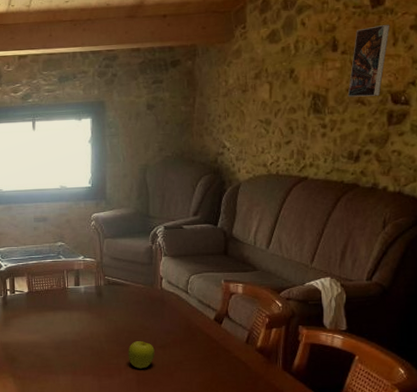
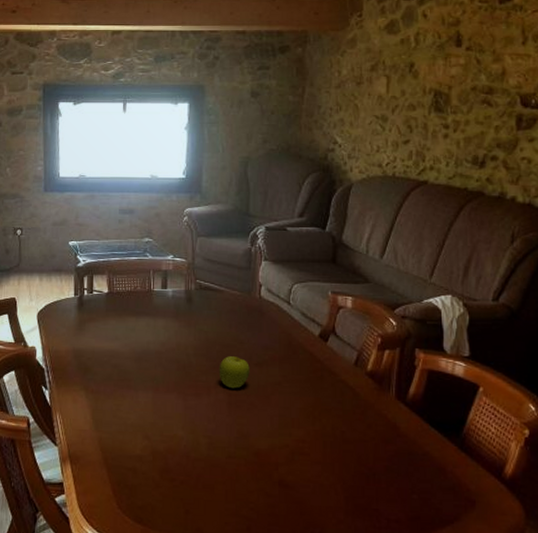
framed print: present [347,24,390,97] -> none [472,21,519,97]

